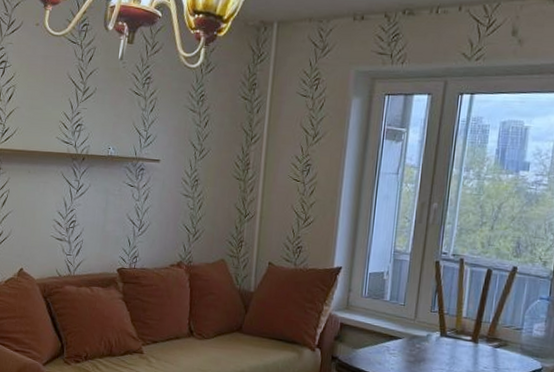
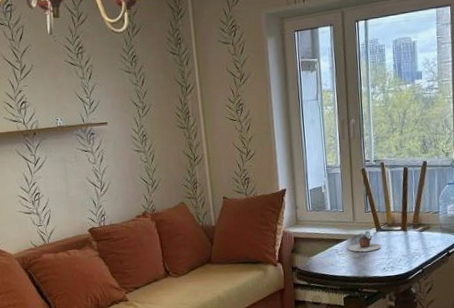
teapot: none [400,333,444,358] -> present [347,231,382,252]

